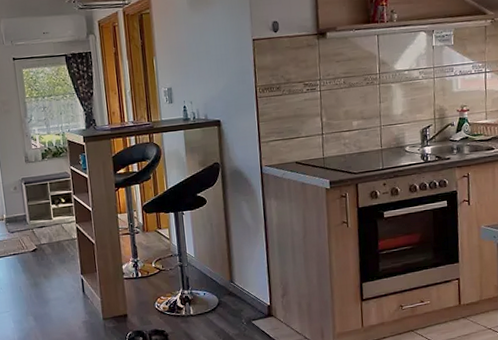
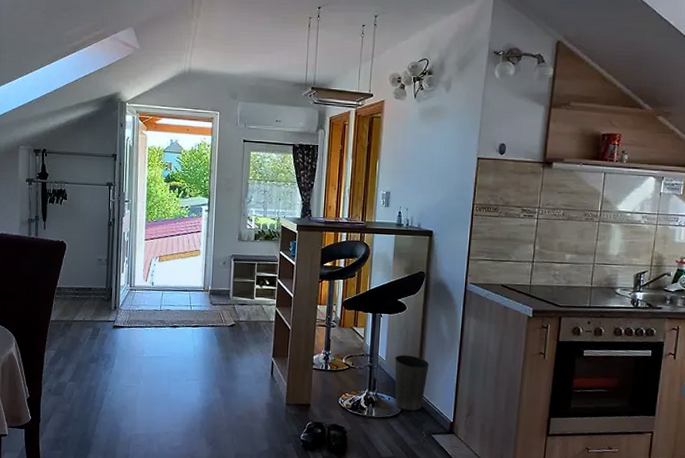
waste basket: none [203,247,239,302] -> present [394,354,430,411]

